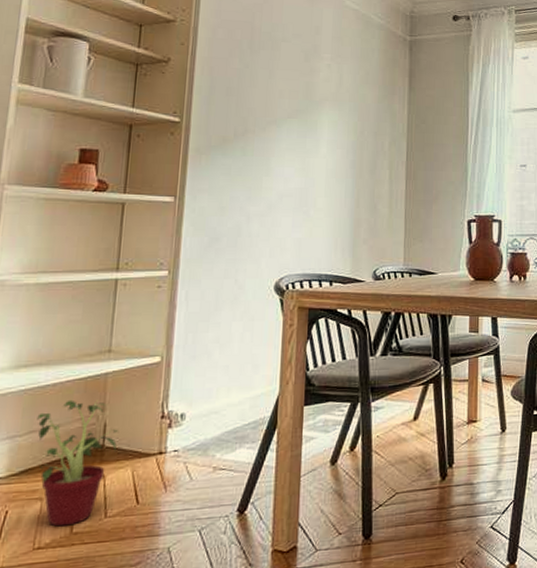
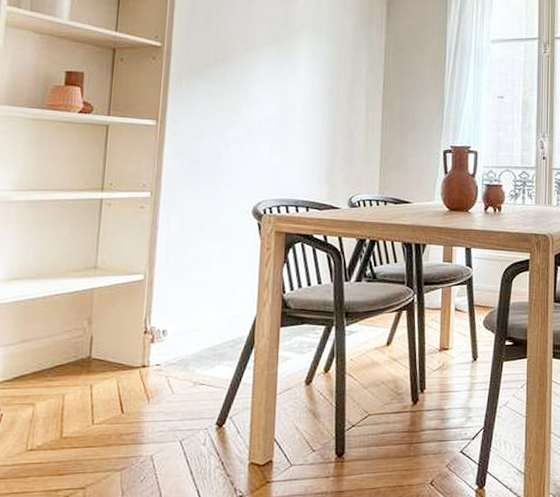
potted plant: present [37,399,118,527] -> none [28,312,104,431]

